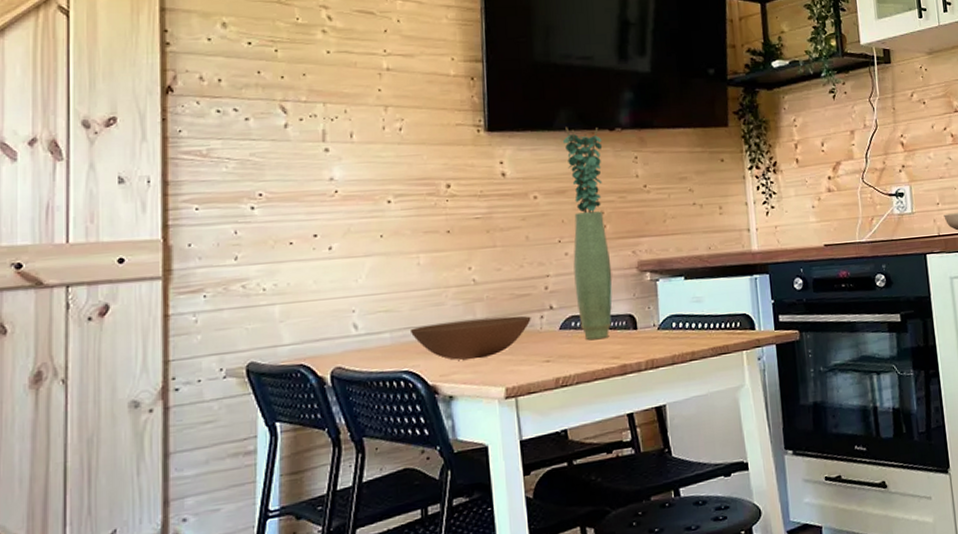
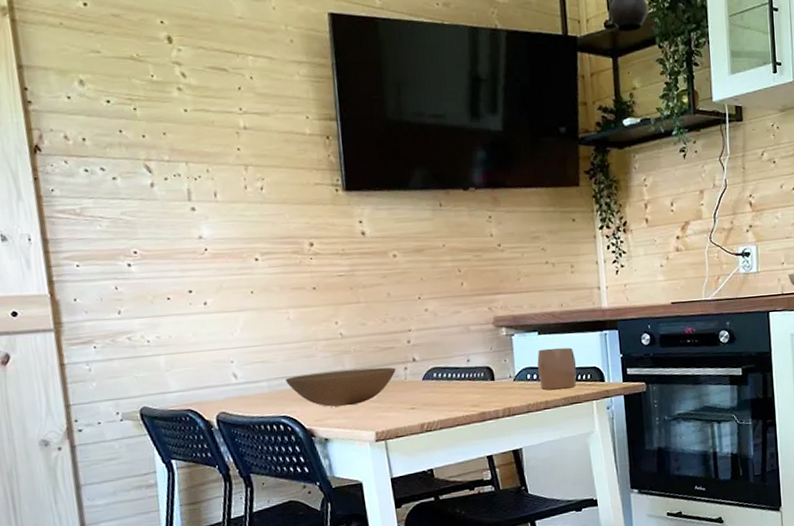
vase: present [563,127,613,341] -> none [419,186,471,390]
mug: none [683,293,725,340] -> present [537,347,577,391]

